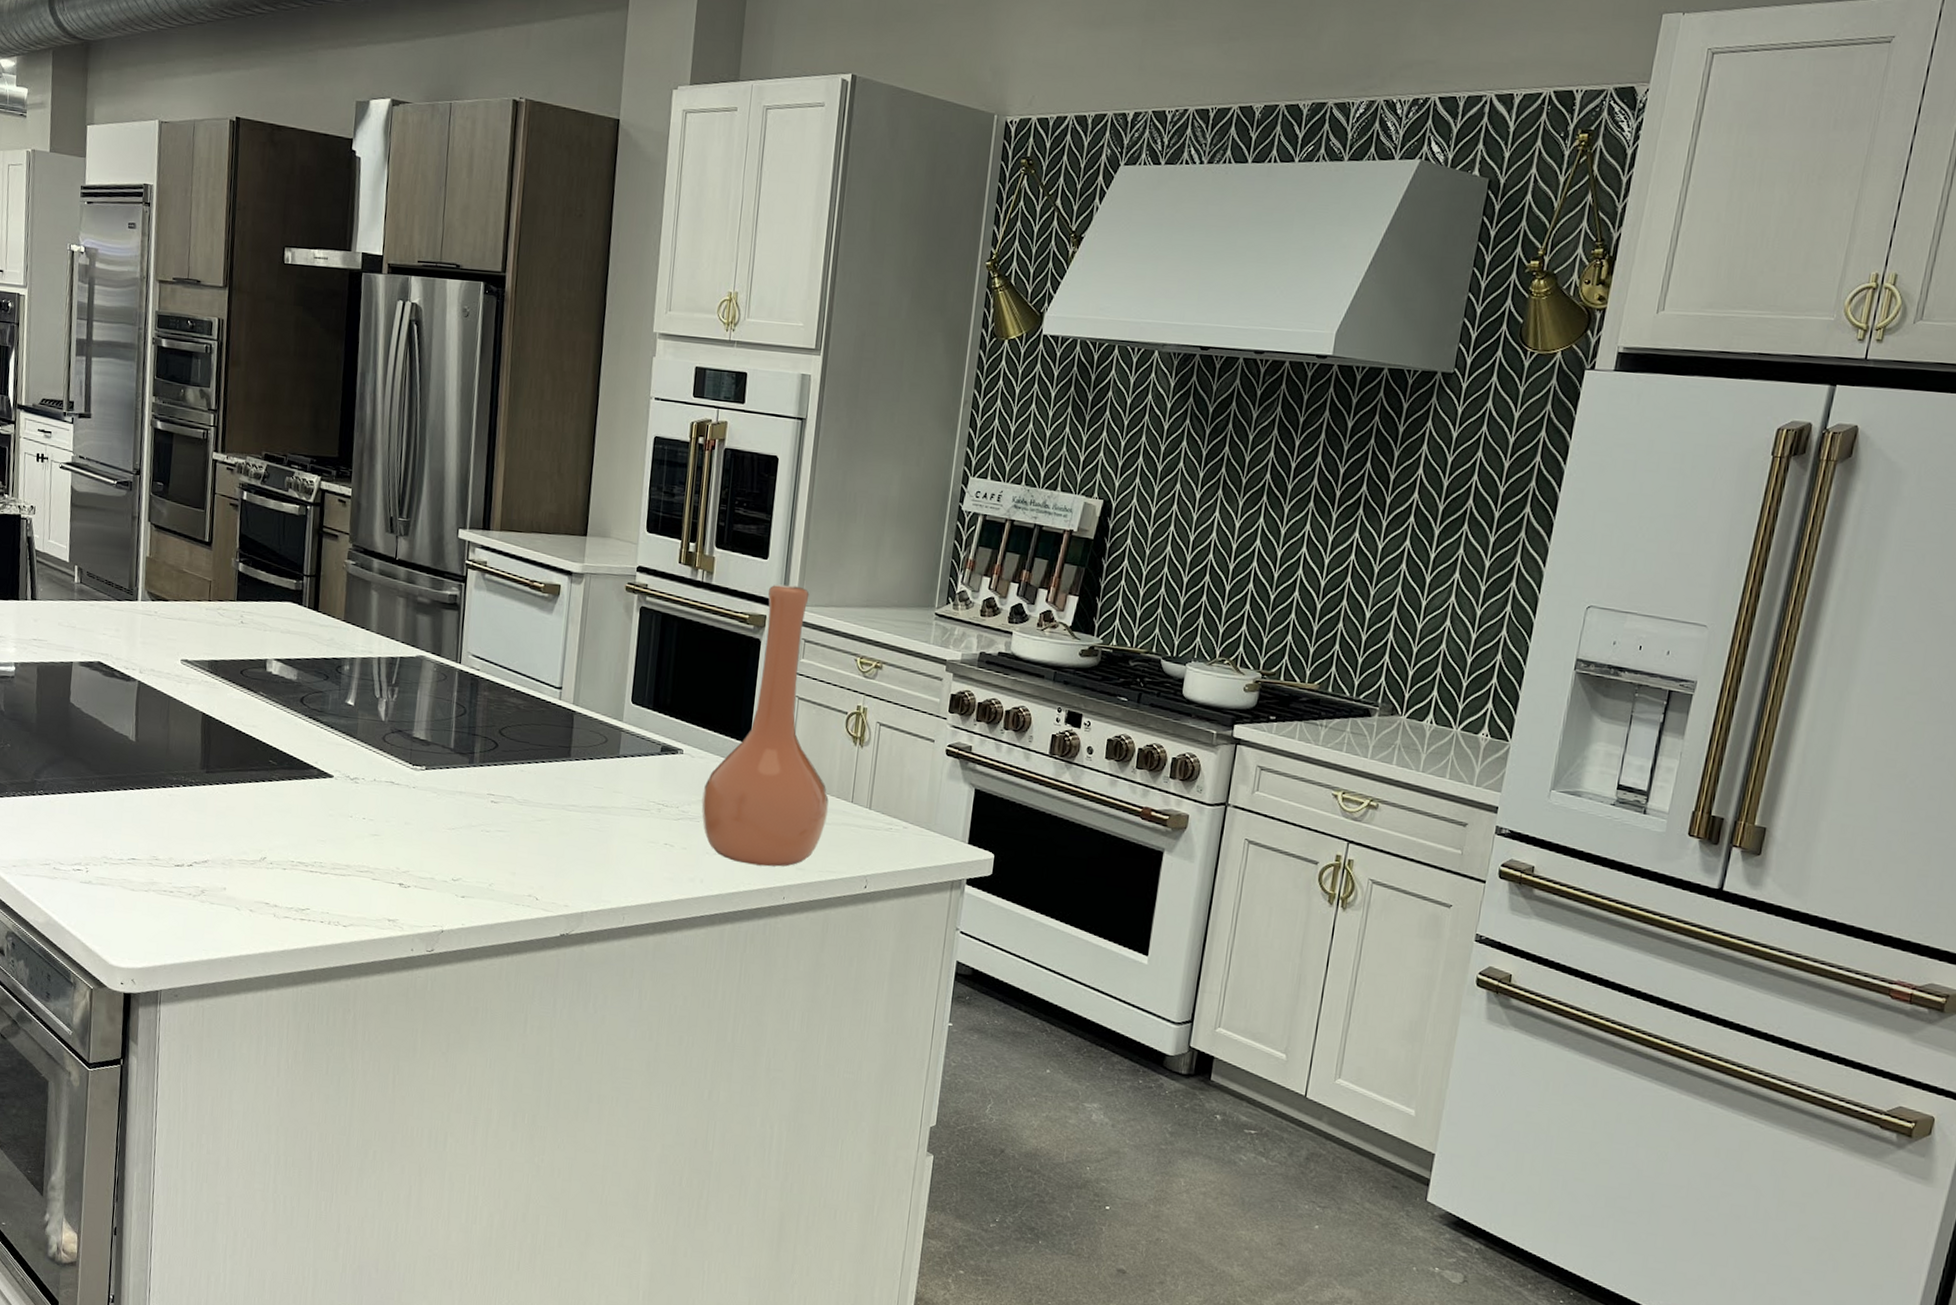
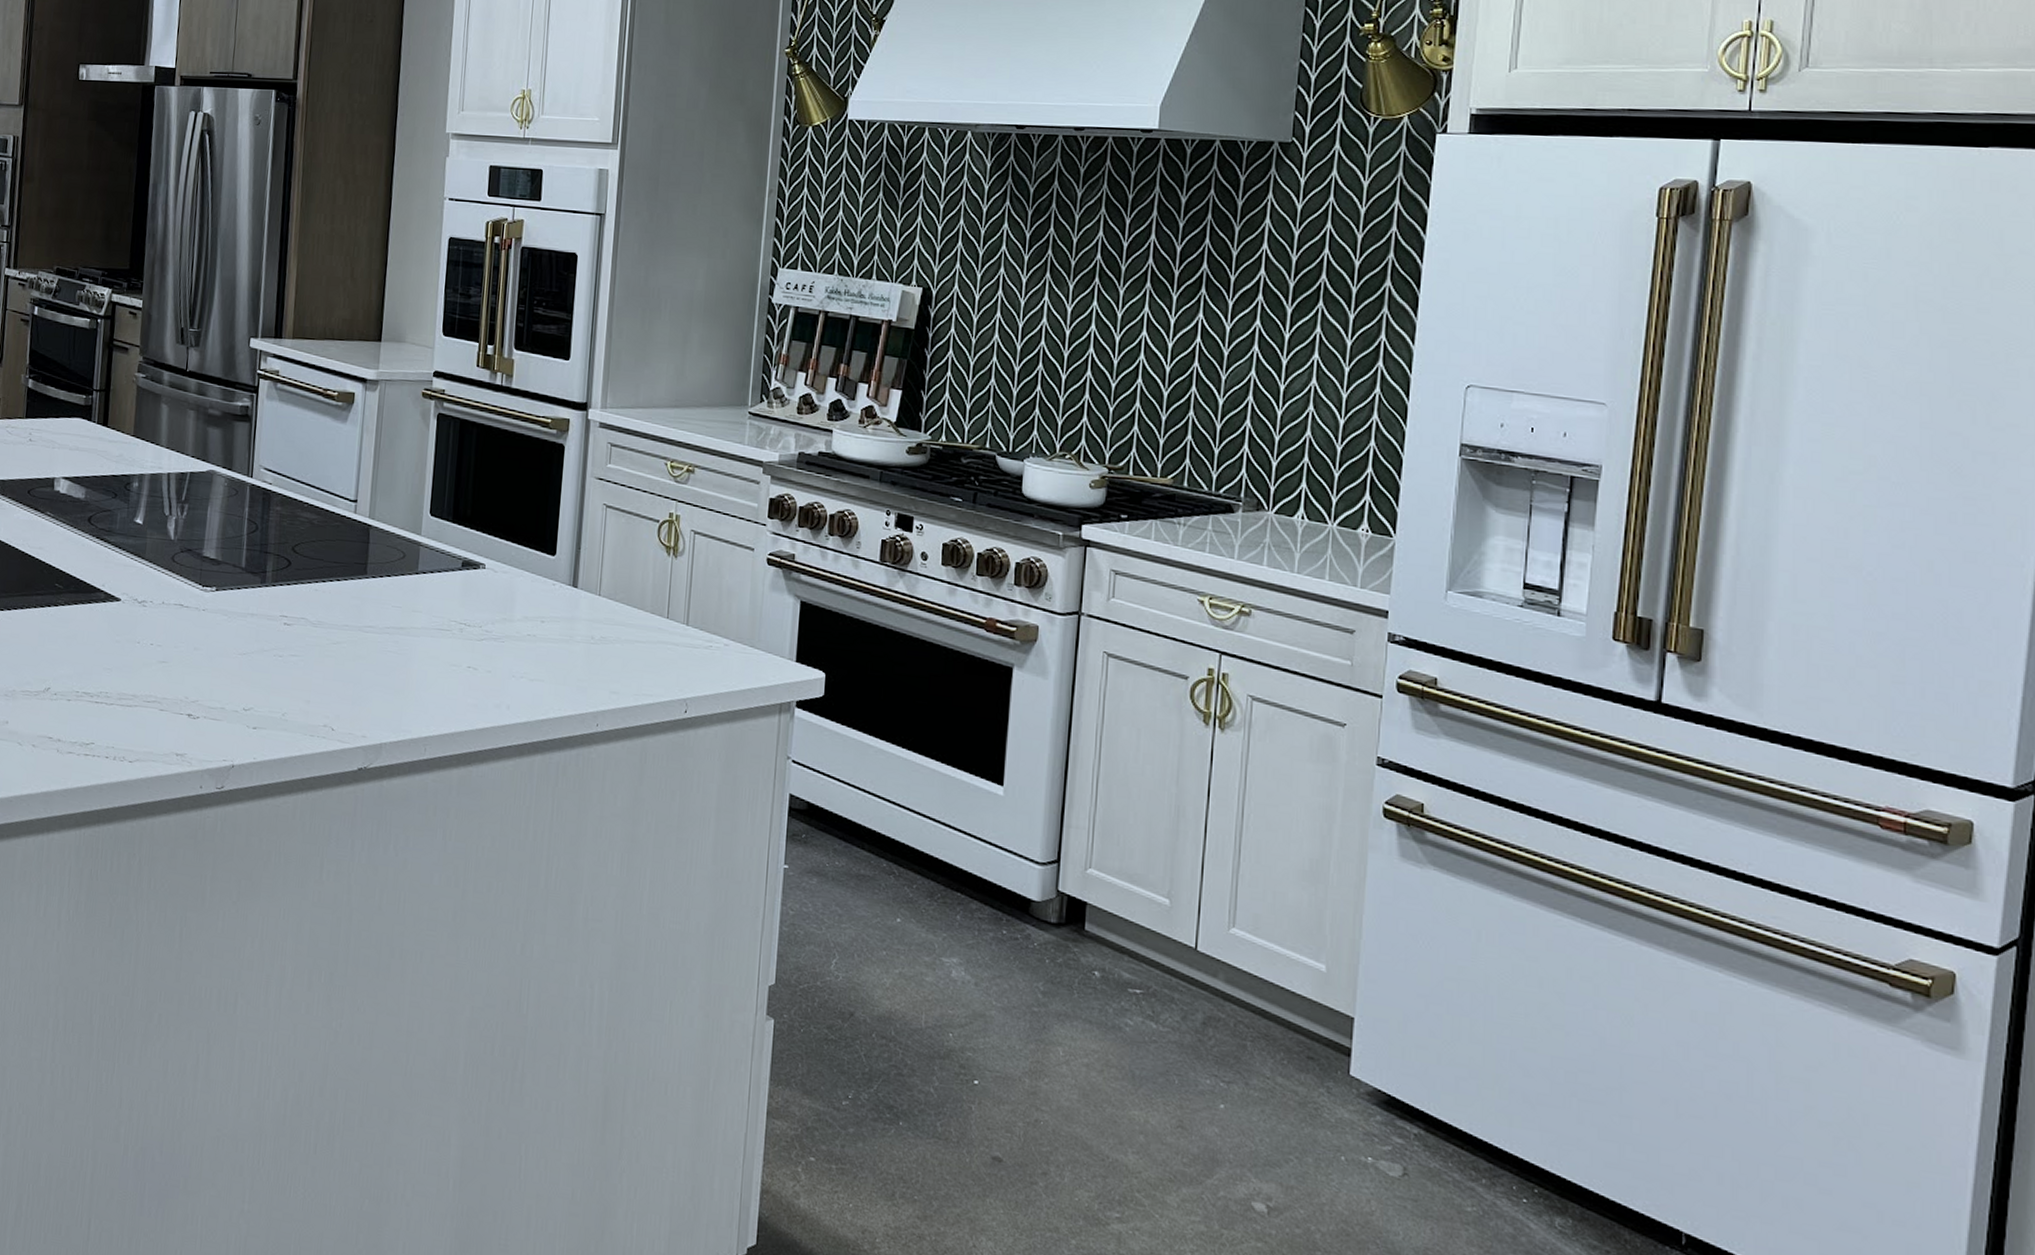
vase: present [701,584,829,867] -> none [506,386,643,691]

